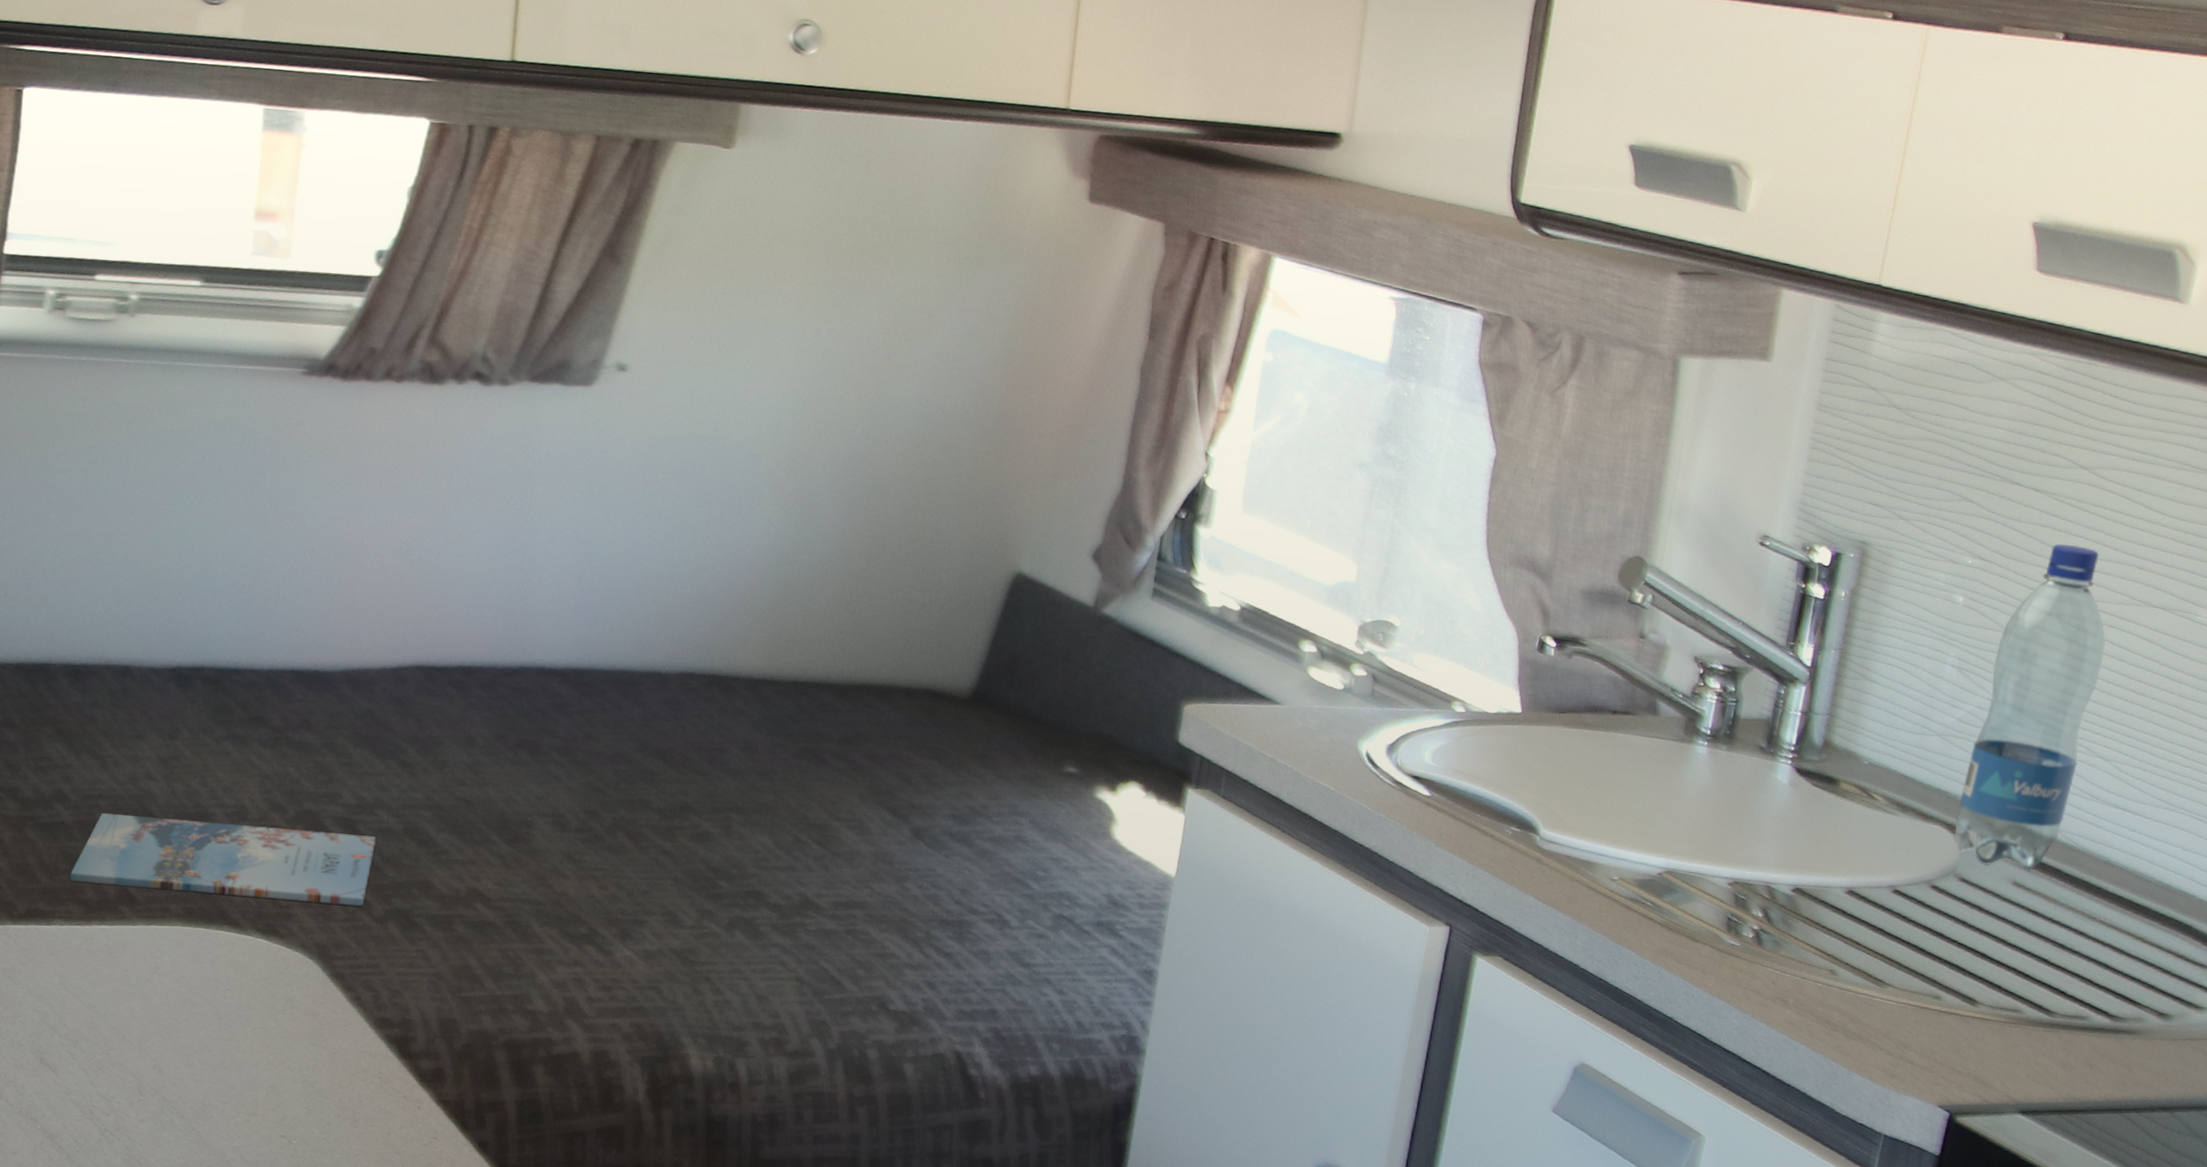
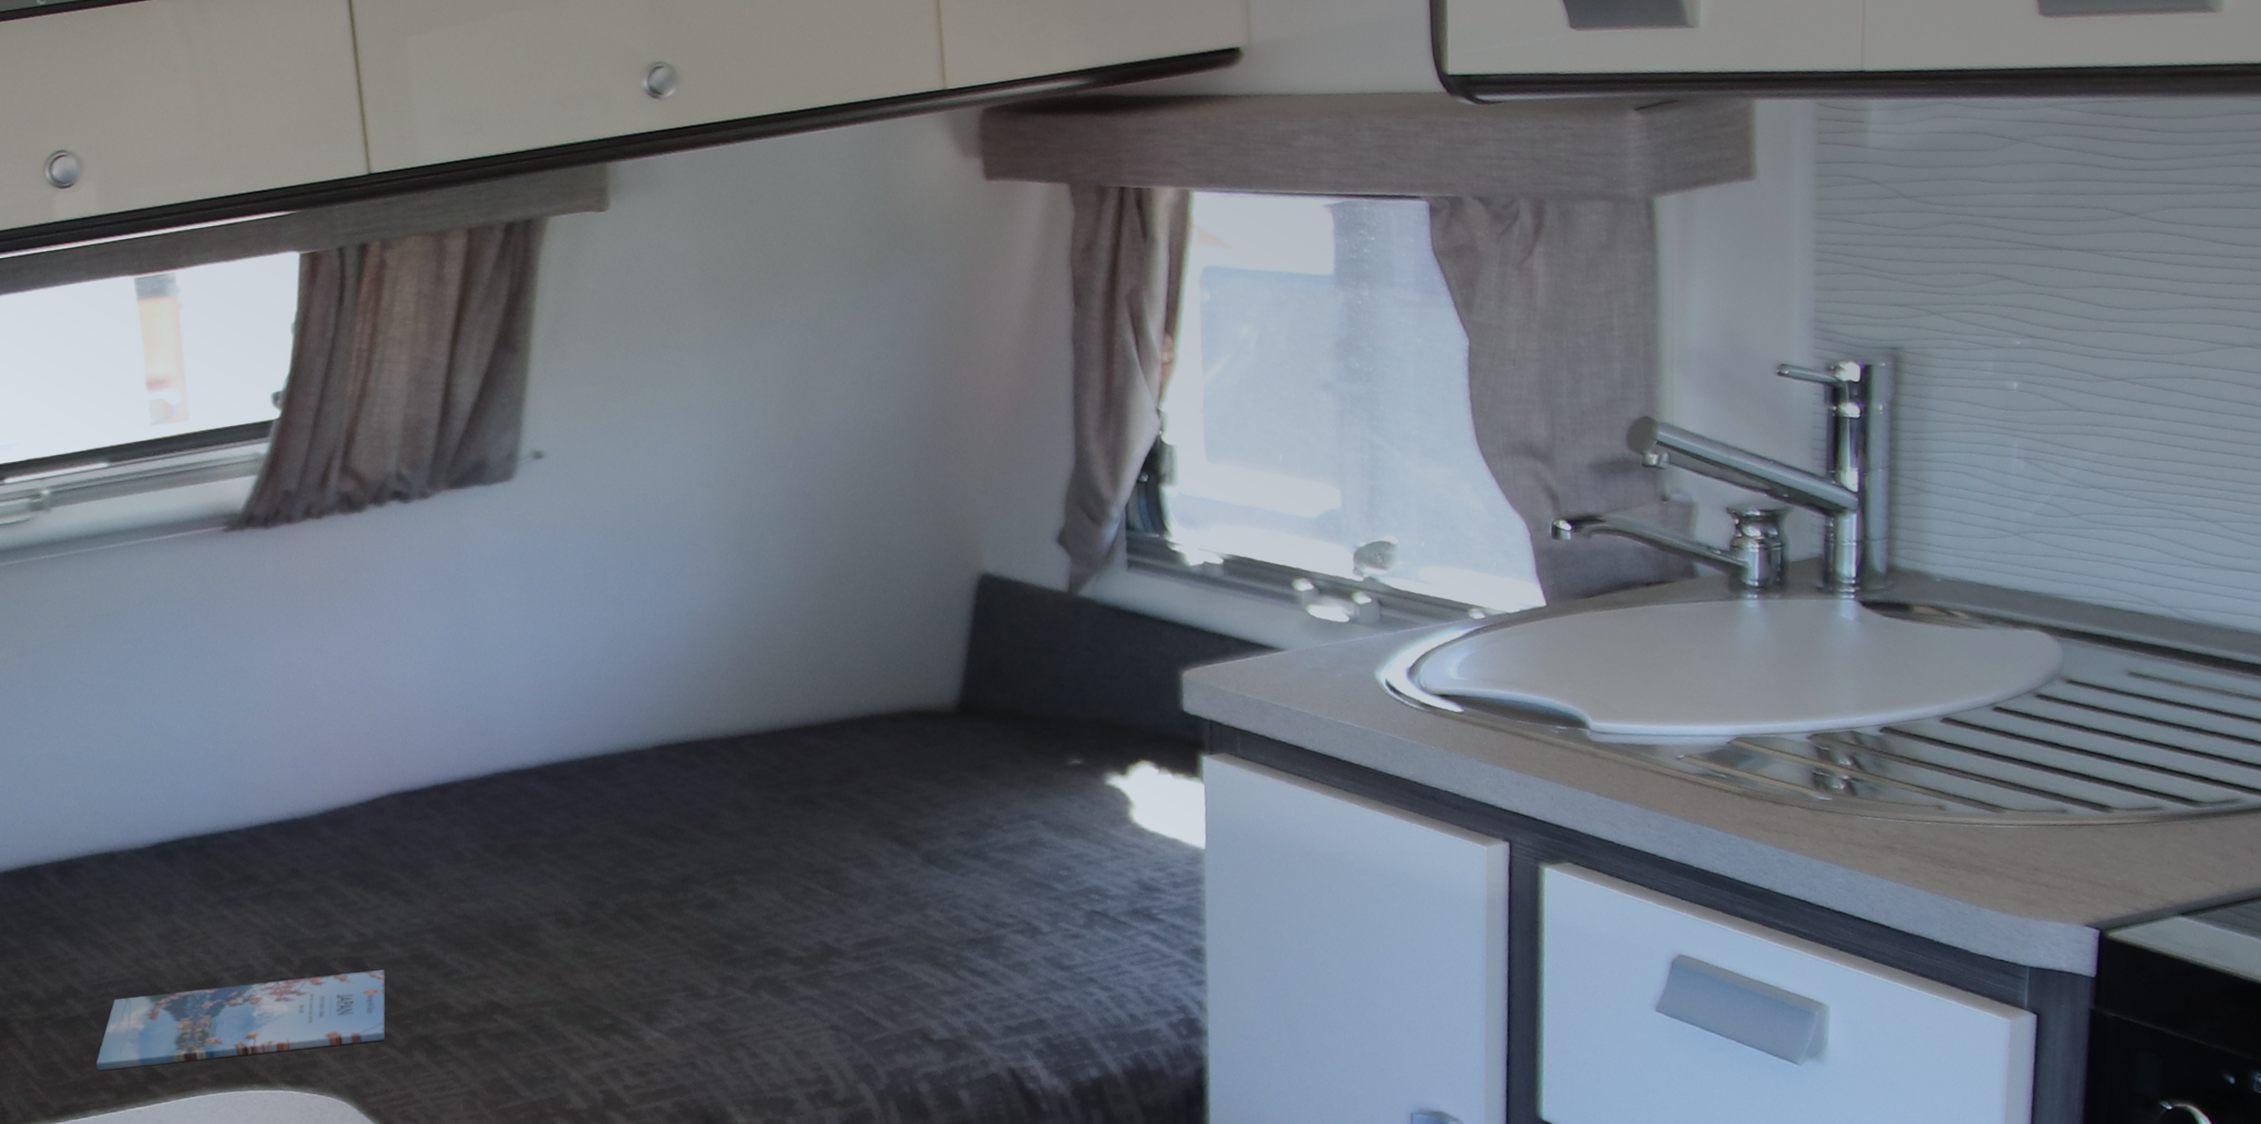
bottle: present [1954,544,2106,870] -> none [2051,299,2191,659]

